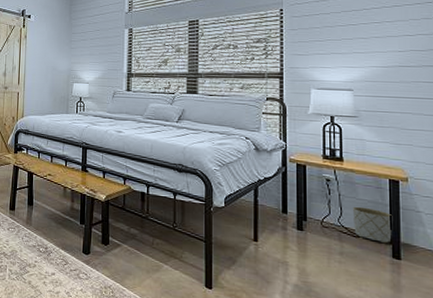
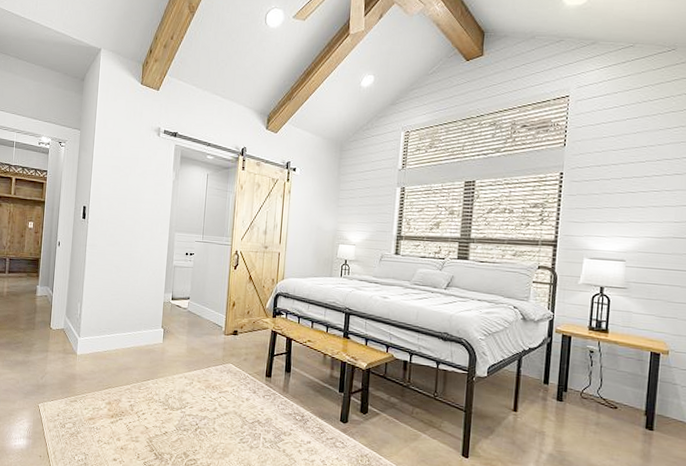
planter: present [352,206,393,244] -> none [611,378,650,415]

